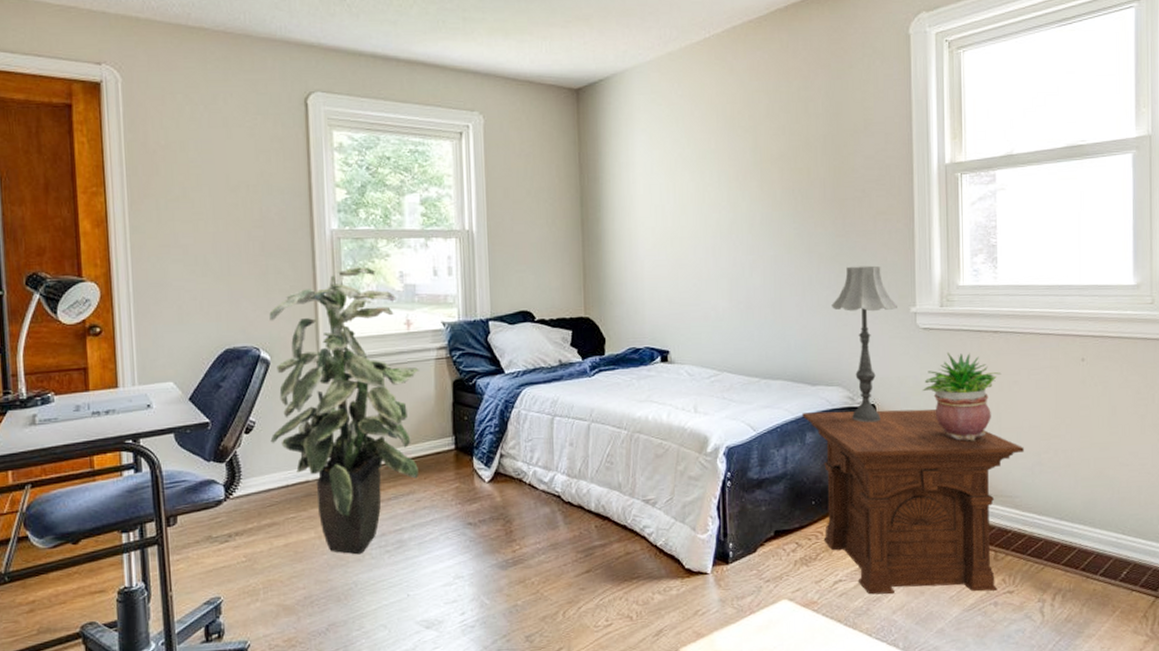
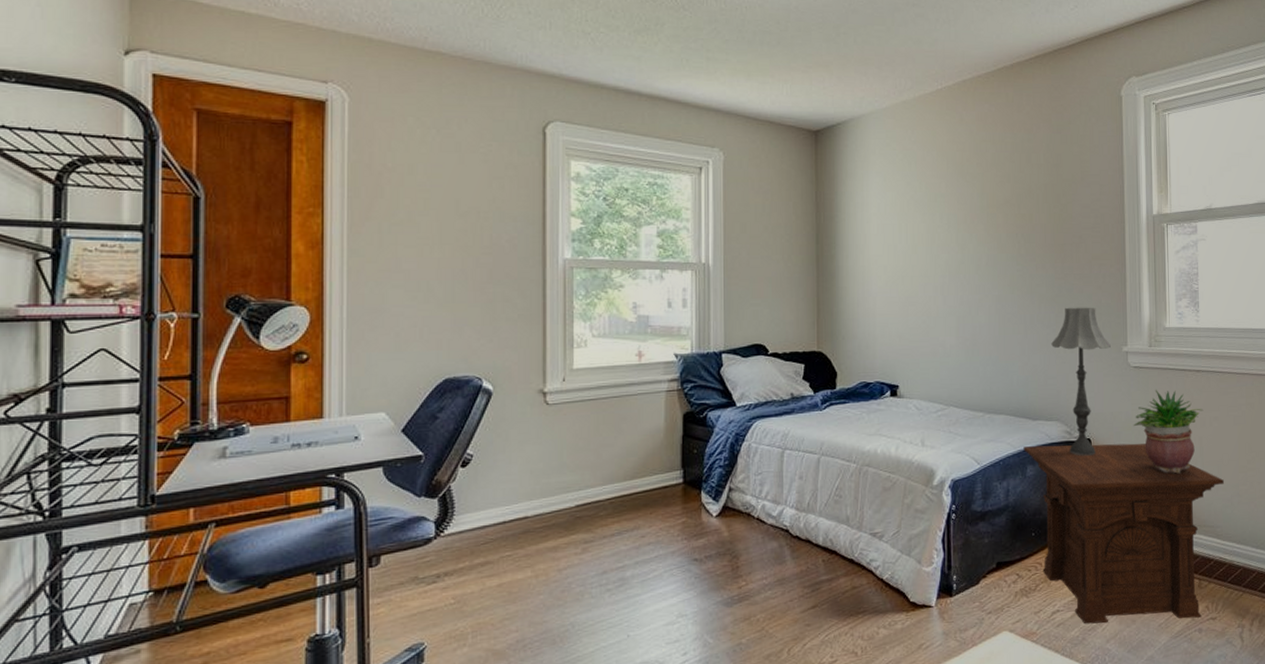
indoor plant: present [269,267,419,555] -> none [488,297,649,594]

